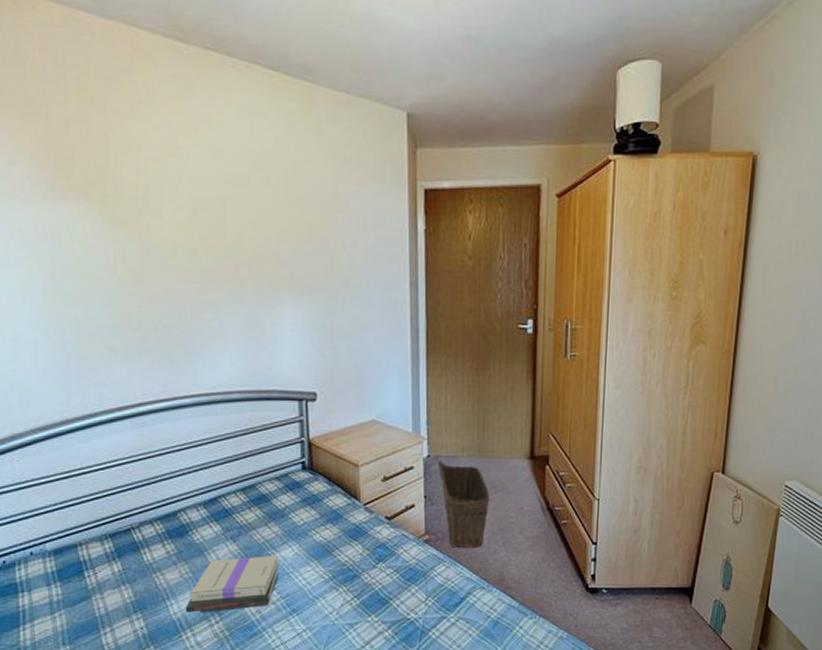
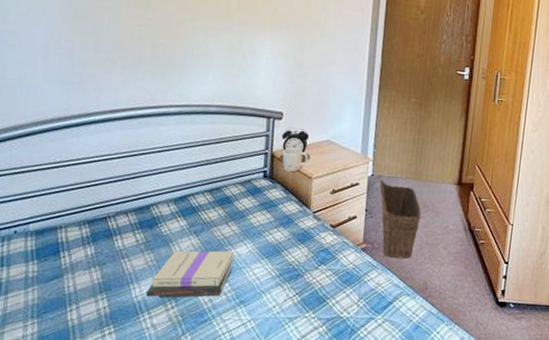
alarm clock: none [318,408,353,451] -> present [279,127,310,163]
mug: none [321,431,352,461] -> present [282,147,309,173]

